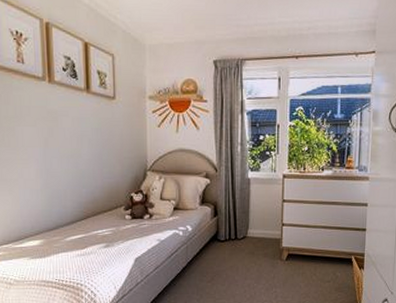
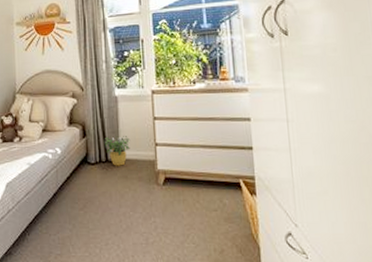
potted flower: none [234,215,260,243] -> present [104,135,131,166]

